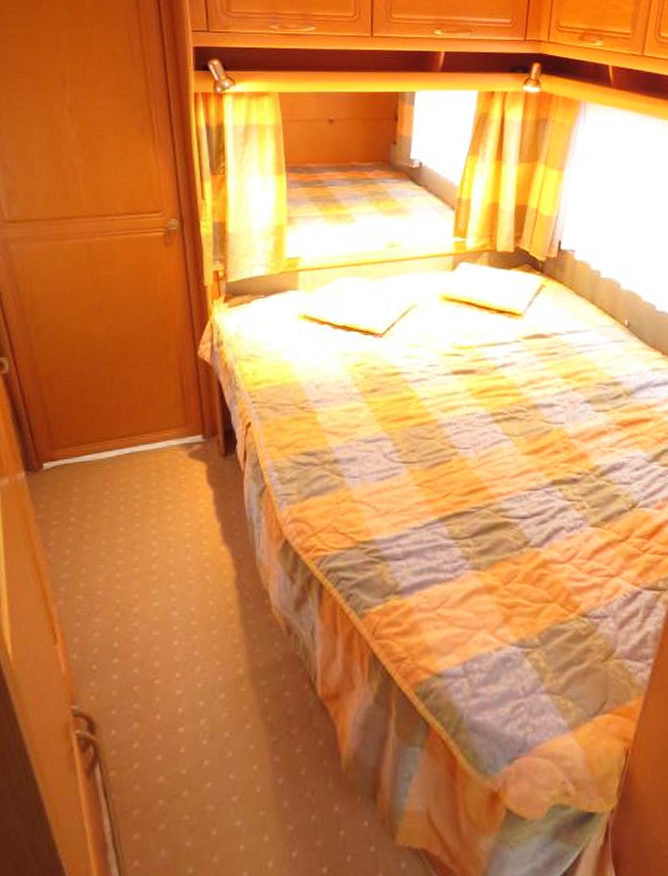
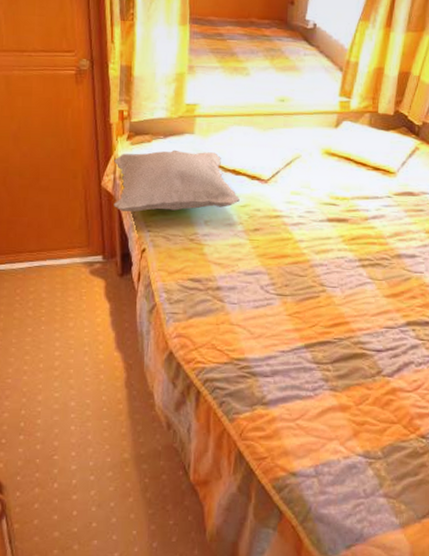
cushion: none [211,308,354,384] -> present [114,149,241,212]

